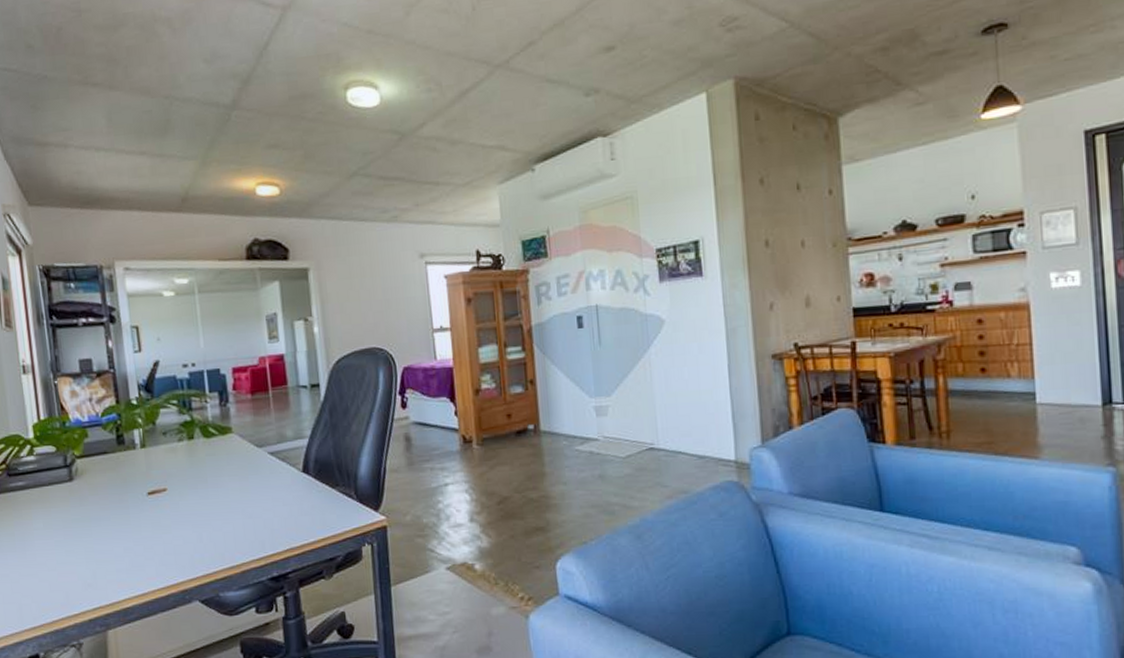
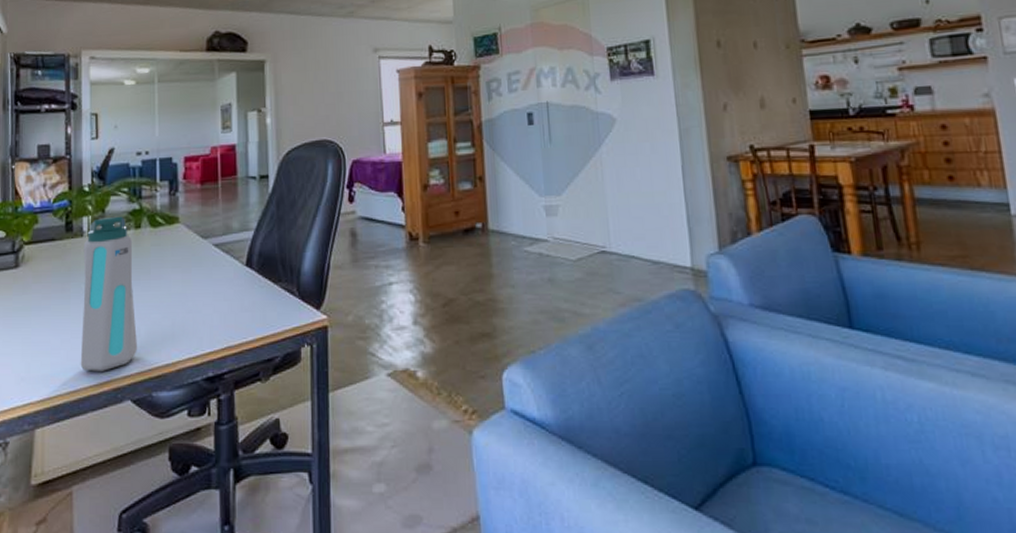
water bottle: none [137,427,202,576] -> present [80,216,138,371]

